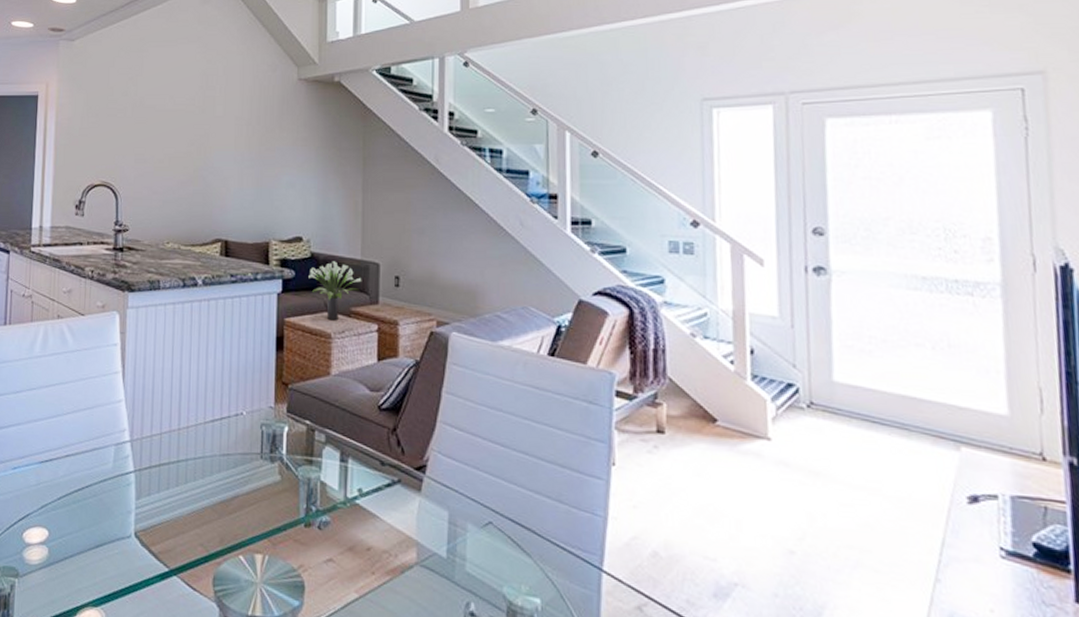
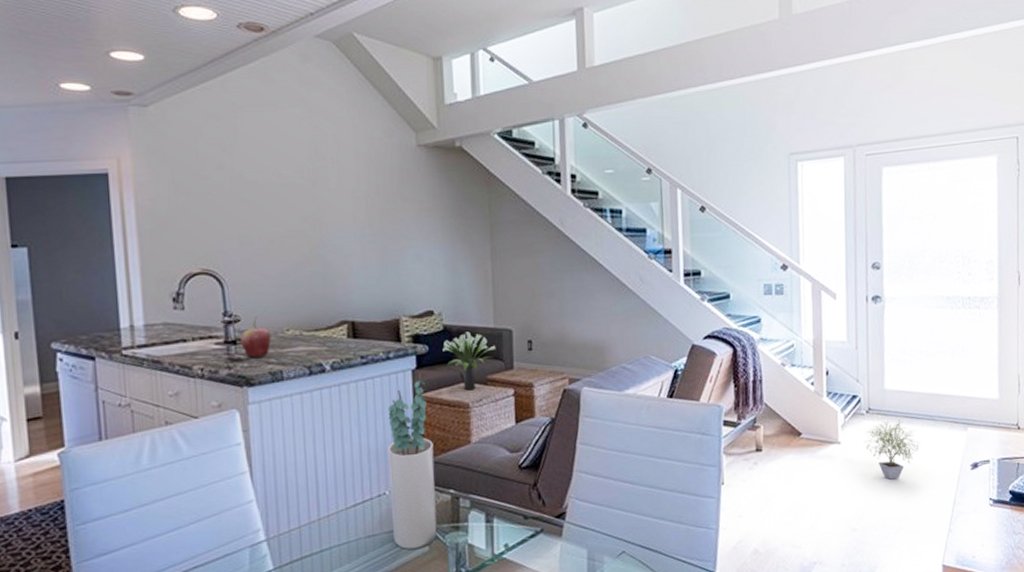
fruit: none [127,227,153,267] -> present [240,316,272,359]
vase: none [246,296,293,478] -> present [387,372,437,551]
potted plant: none [804,422,888,498] -> present [864,419,920,480]

